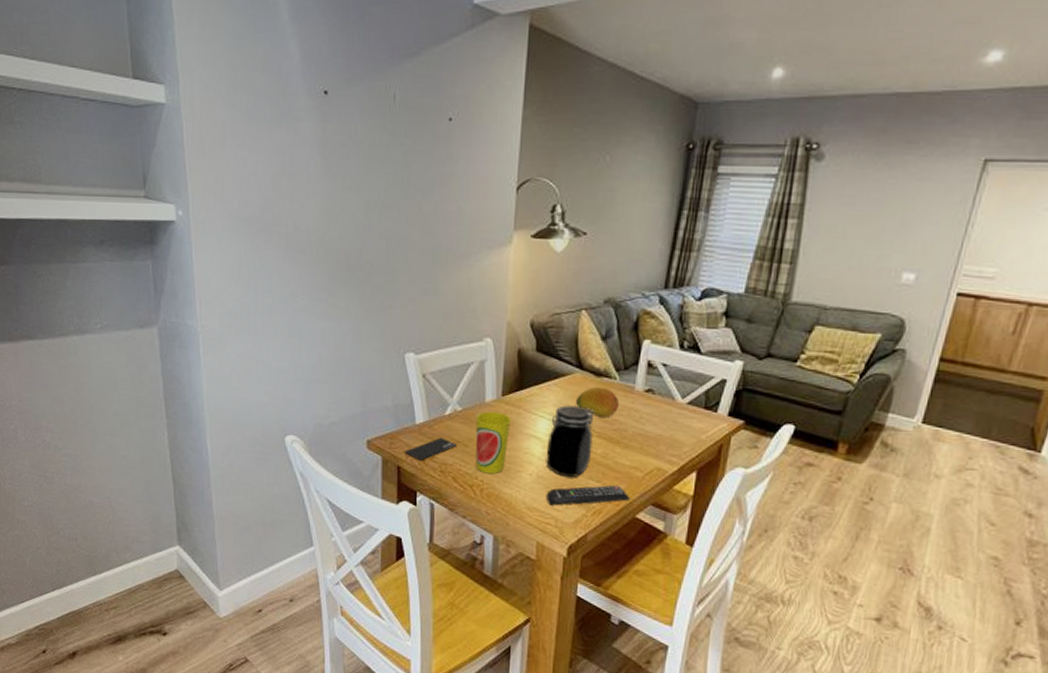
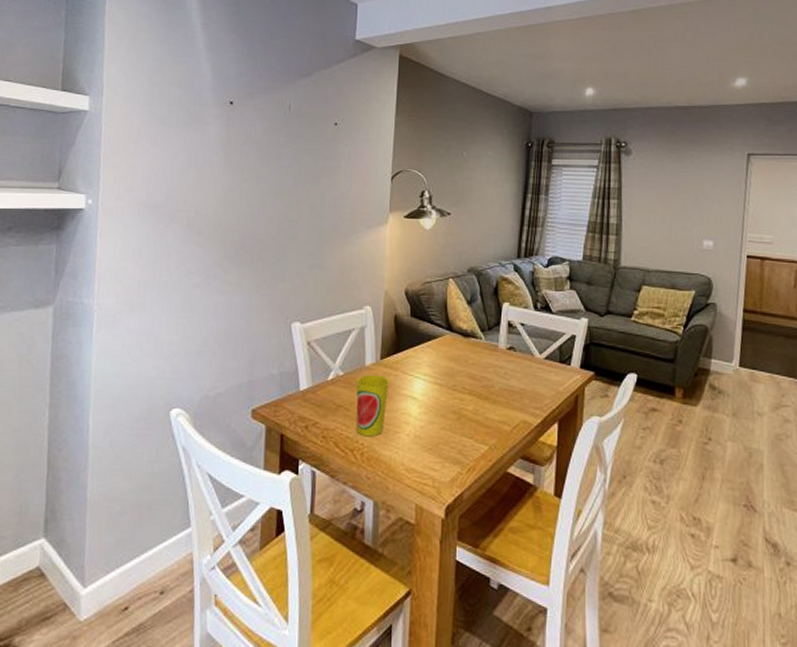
smartphone: present [403,437,457,461] -> none [287,402,338,428]
remote control: present [545,485,631,506] -> none [423,440,501,465]
jar: present [546,405,594,478] -> none [422,365,464,436]
fruit: present [576,386,620,419] -> none [448,346,486,376]

